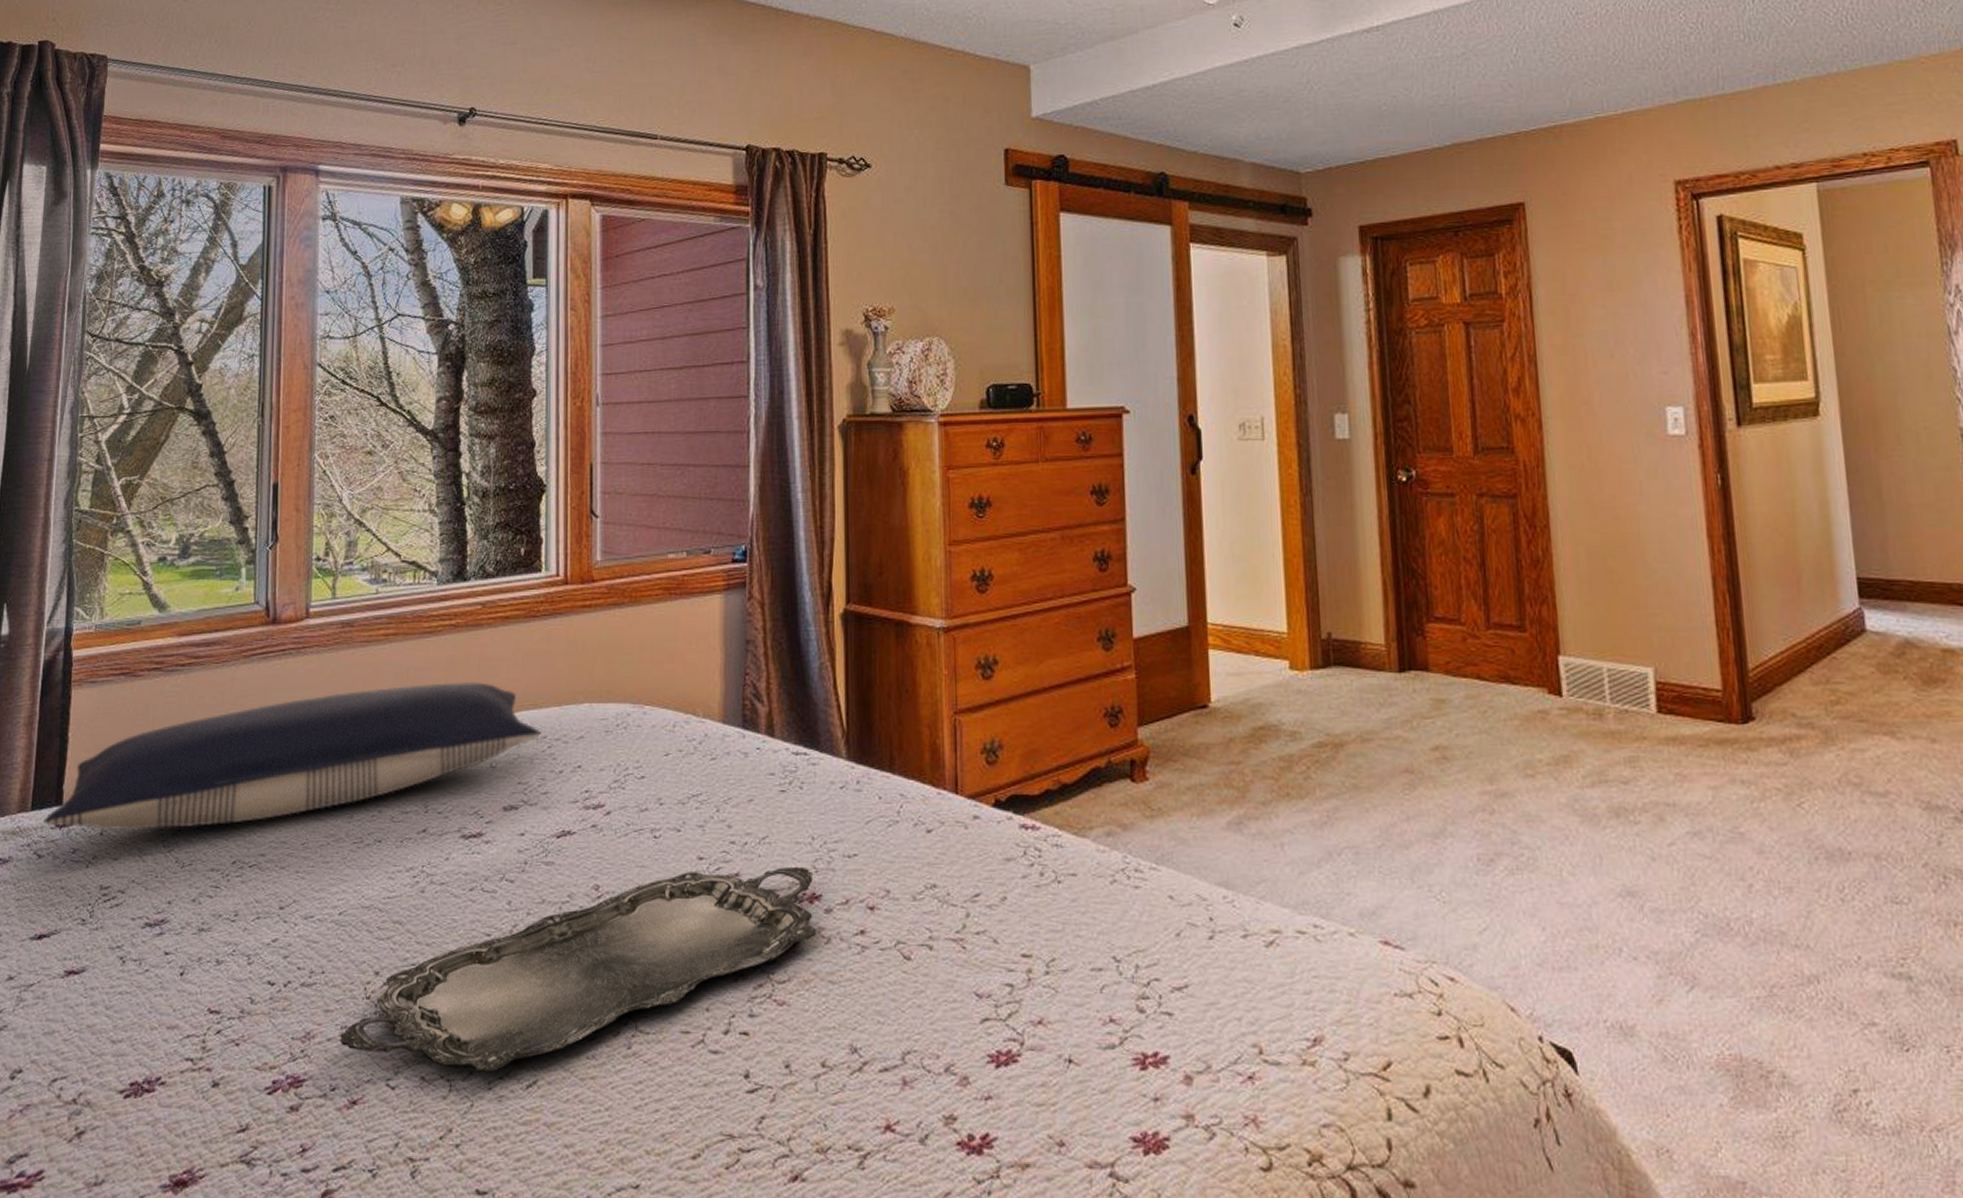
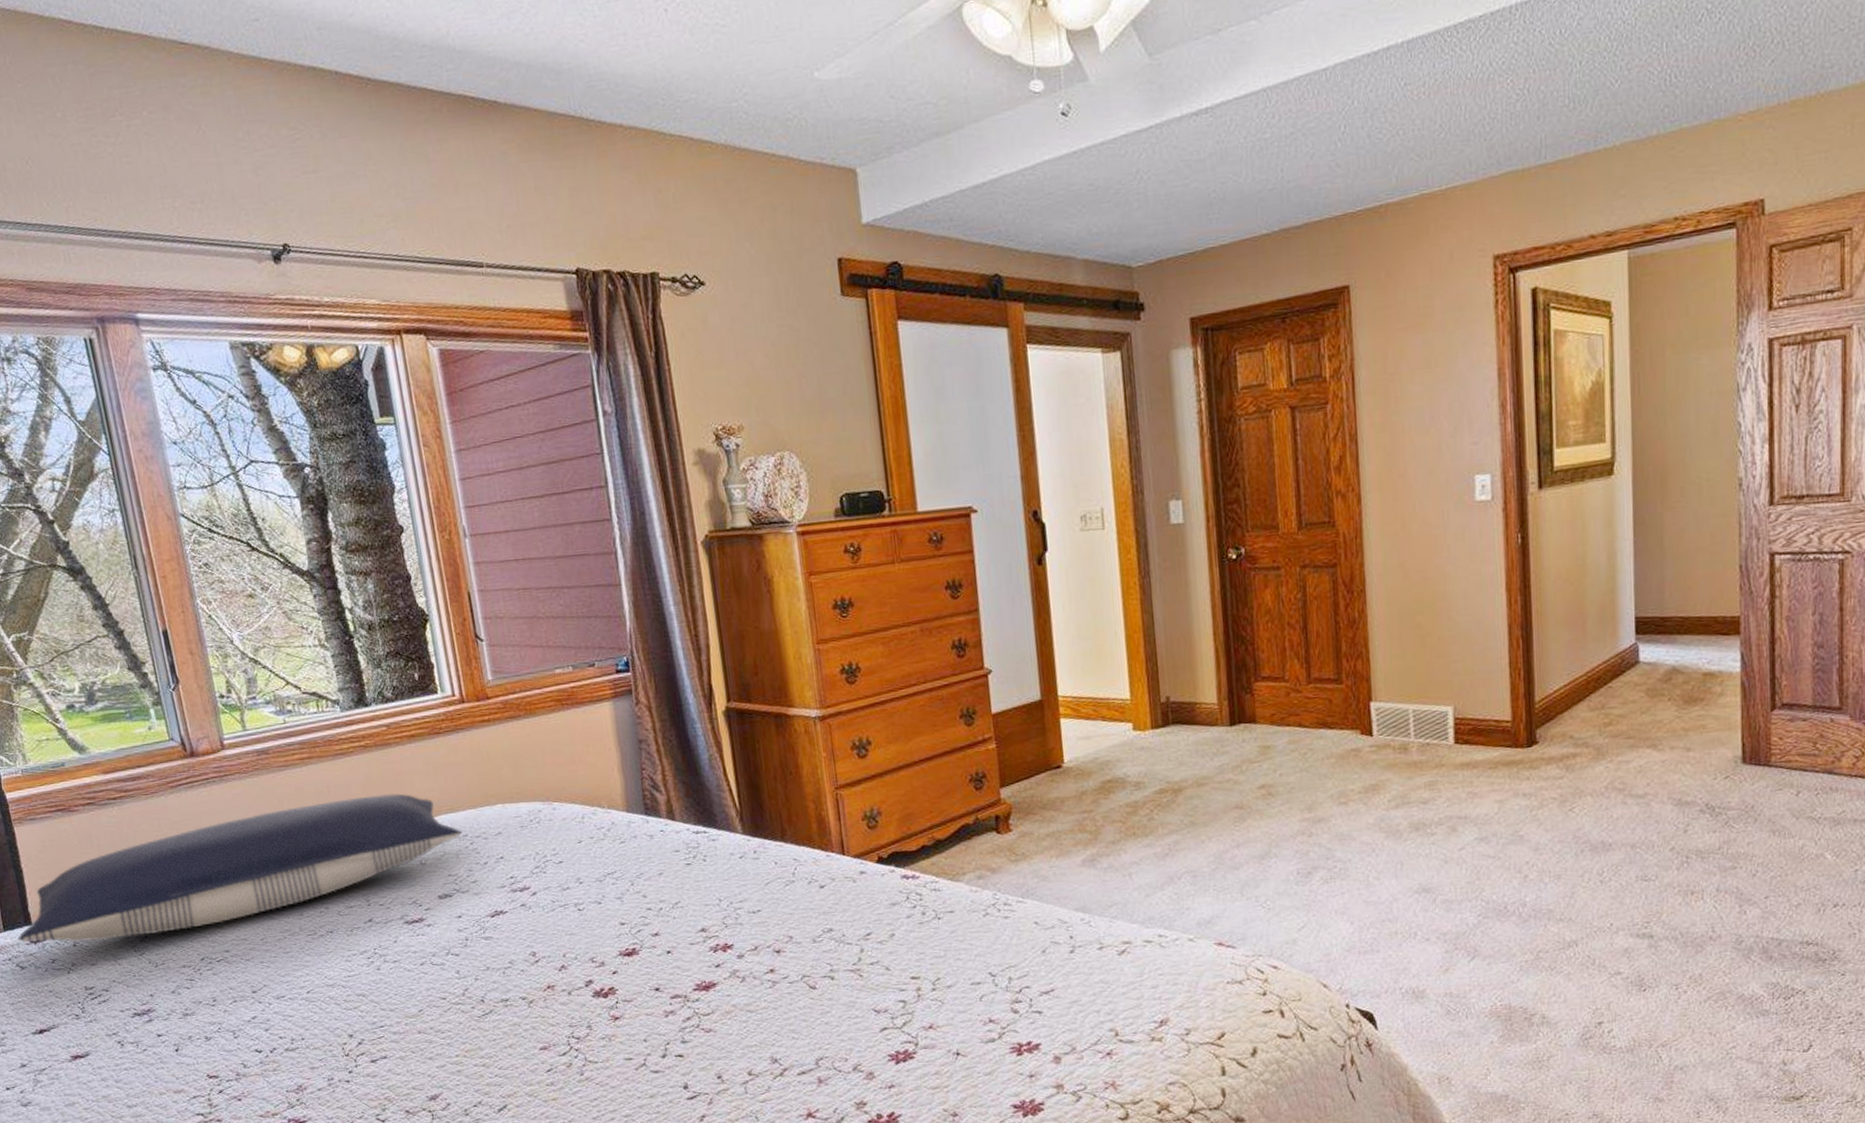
serving tray: present [340,866,816,1072] -> none [329,923,732,1103]

